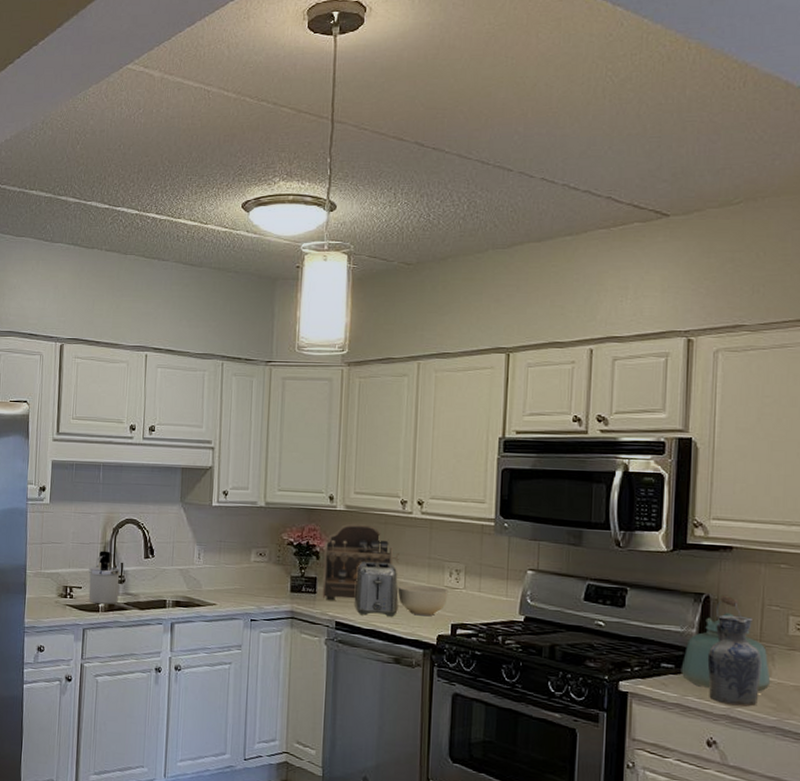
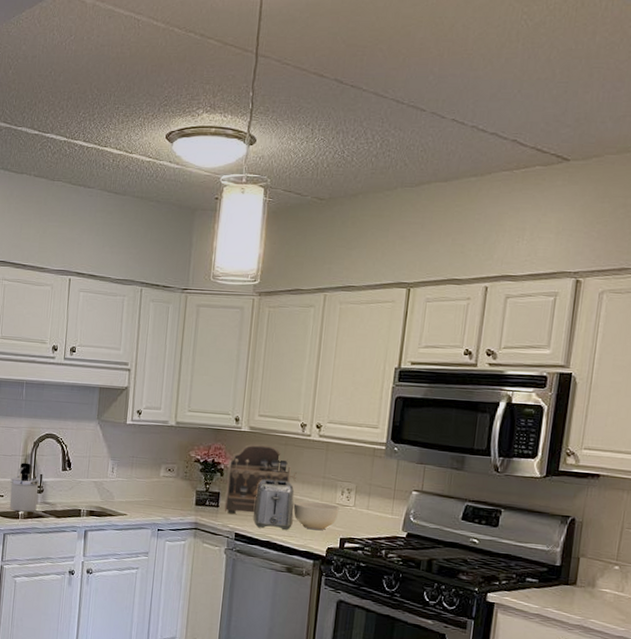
kettle: present [680,594,771,692] -> none [543,518,623,606]
ceramic jug: present [707,615,762,708] -> none [566,536,617,619]

